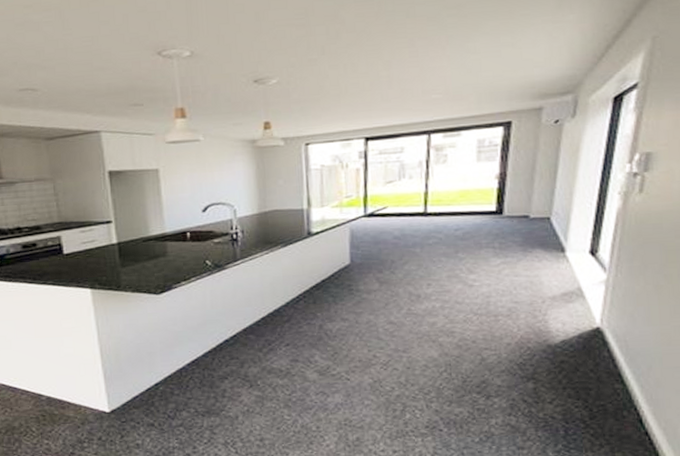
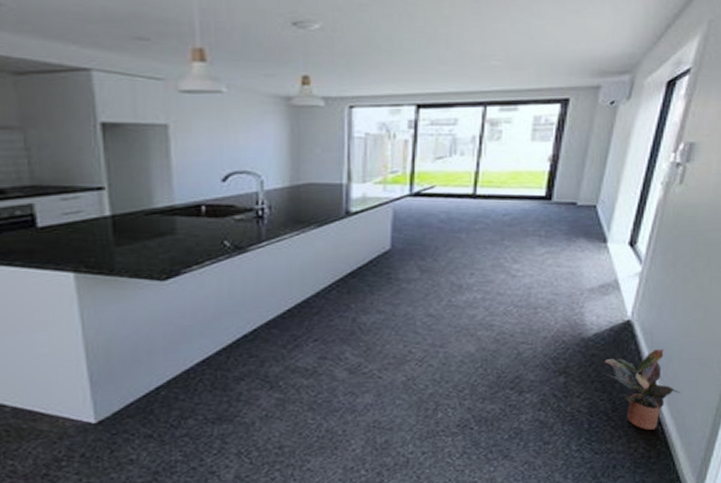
potted plant: none [576,357,667,440] -> present [605,349,680,430]

